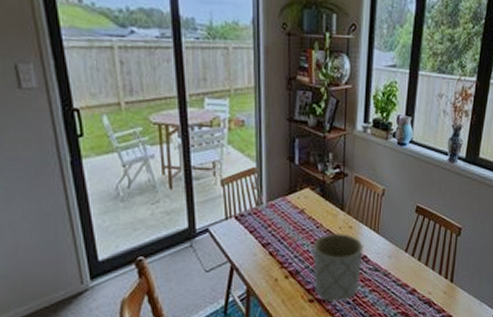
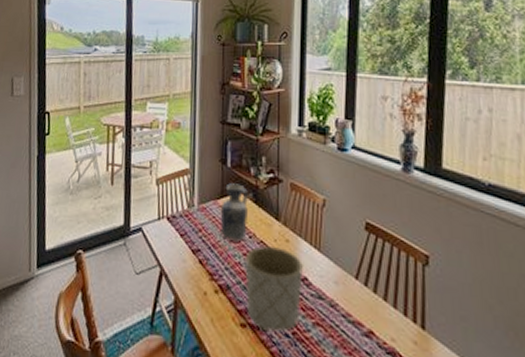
ceramic jug: none [289,180,315,232] -> present [220,183,248,241]

